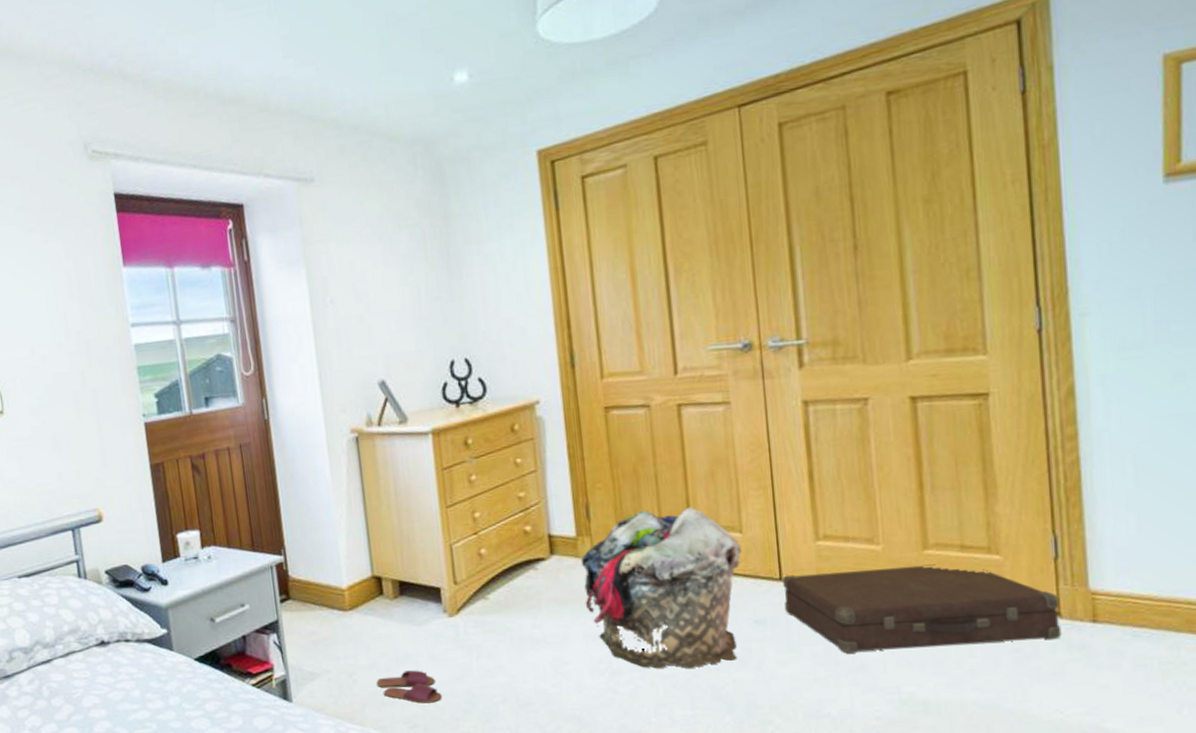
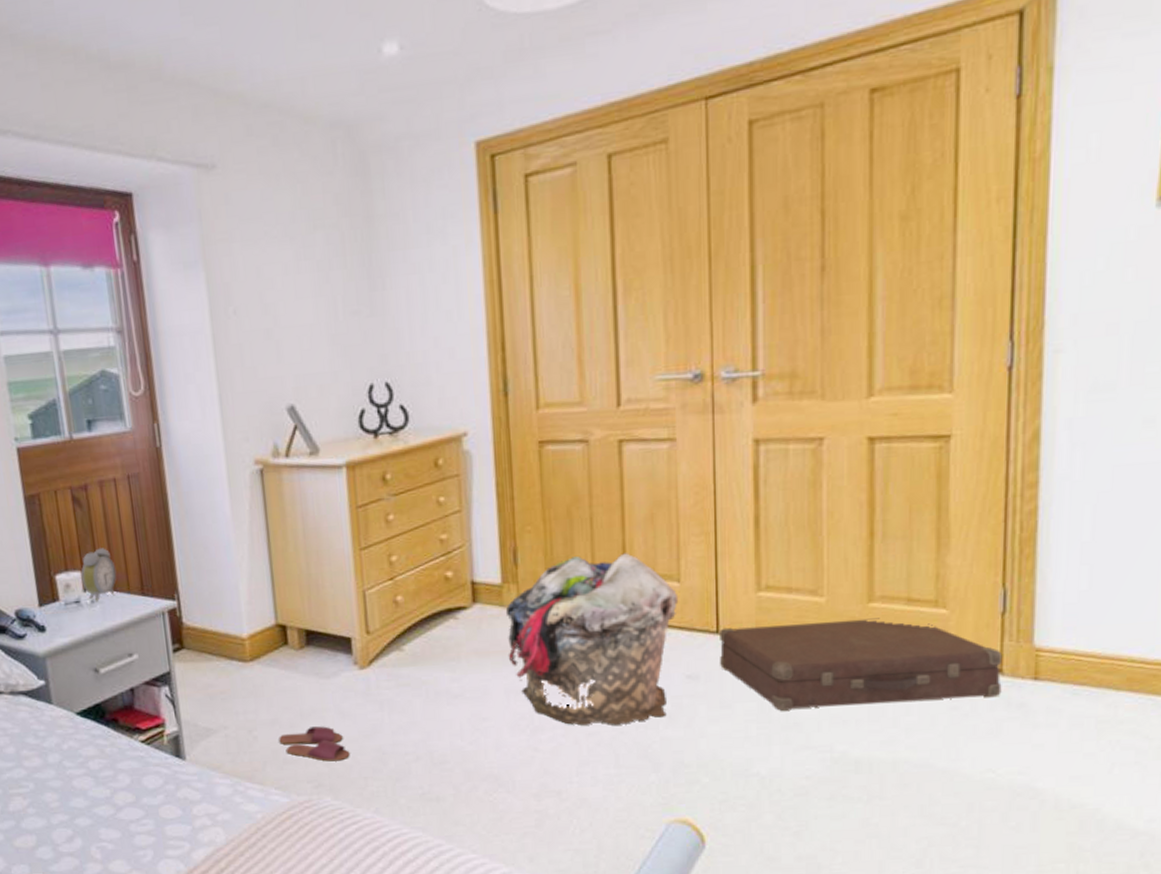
alarm clock: none [199,509,231,558] -> present [81,548,117,603]

